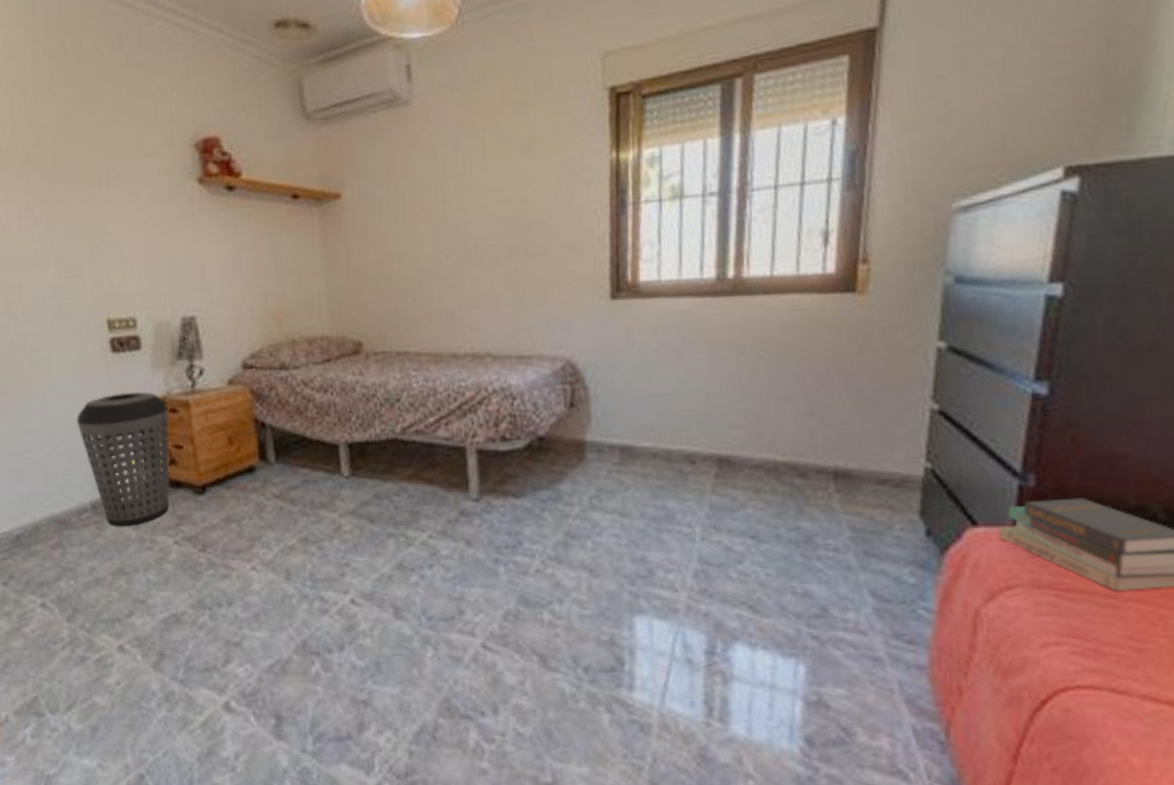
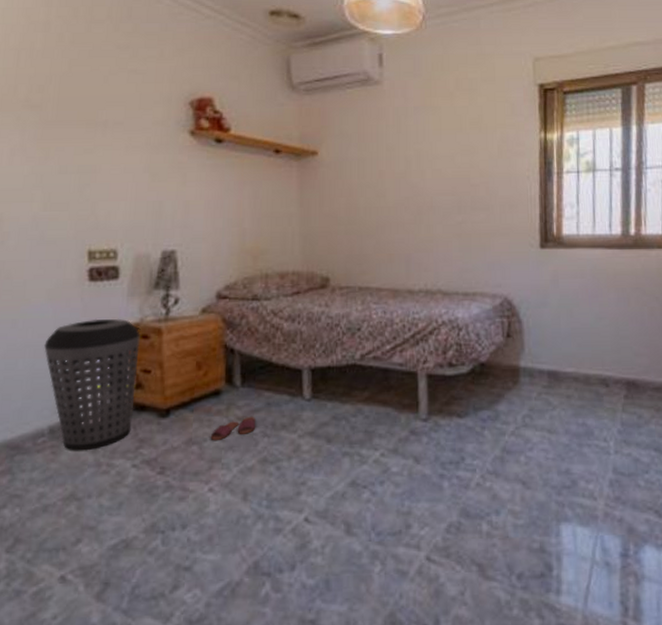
slippers: none [248,495,294,518] -> present [210,417,256,440]

